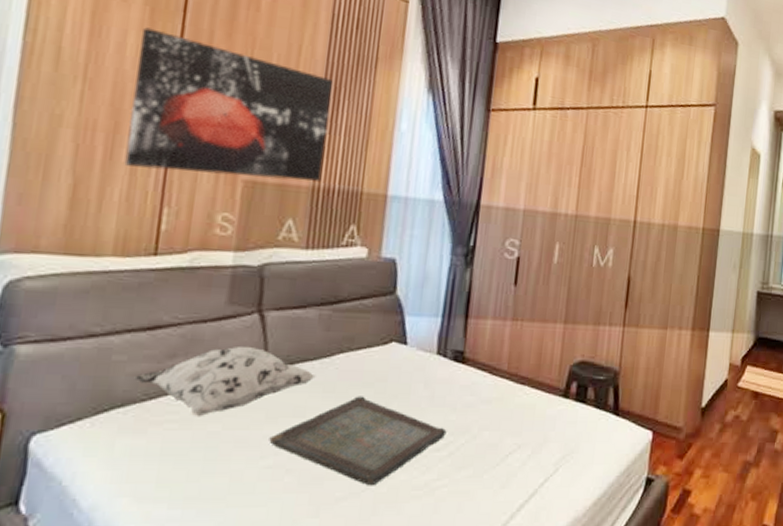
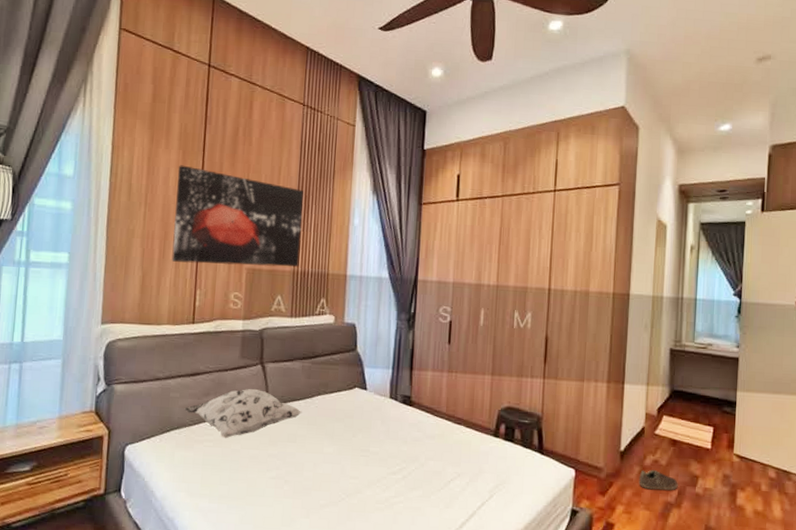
serving tray: present [269,396,447,486] -> none [272,428,400,498]
sneaker: none [718,426,758,449] -> present [638,469,678,491]

